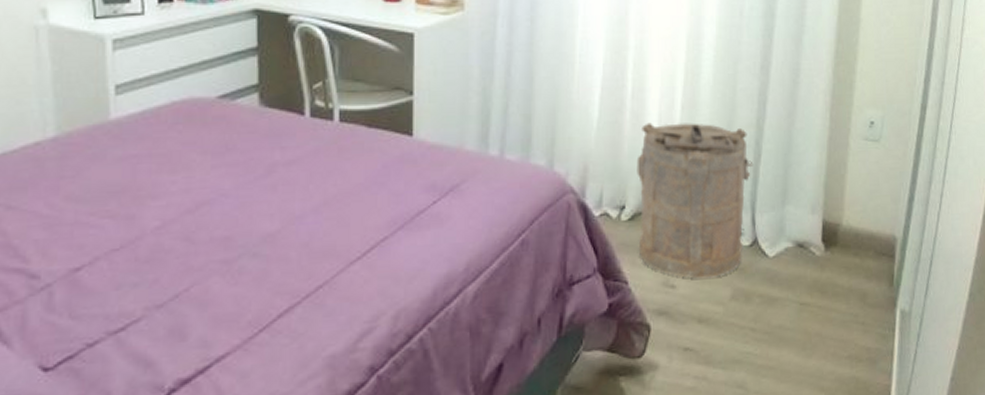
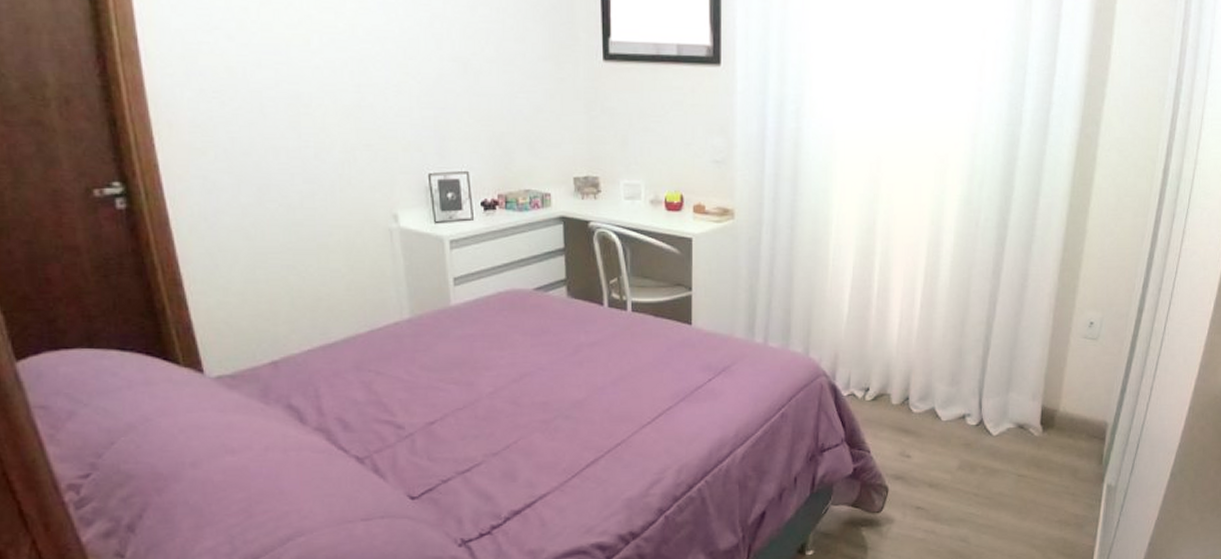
laundry hamper: present [636,122,754,279] -> none [880,318,983,451]

